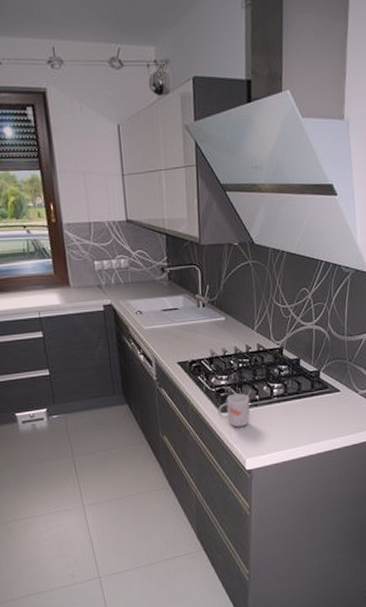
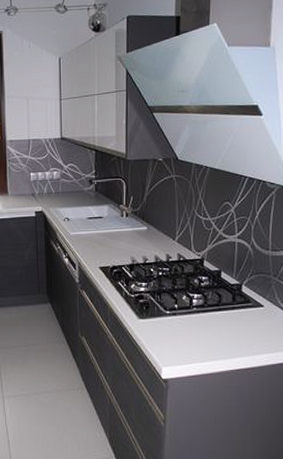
mug: present [217,390,252,428] -> none [136,298,171,335]

